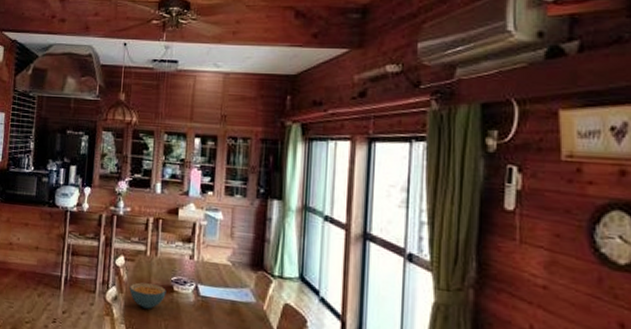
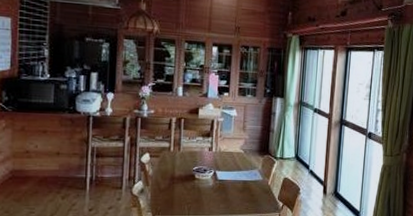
cereal bowl: present [129,282,166,309] -> none [155,175,189,196]

